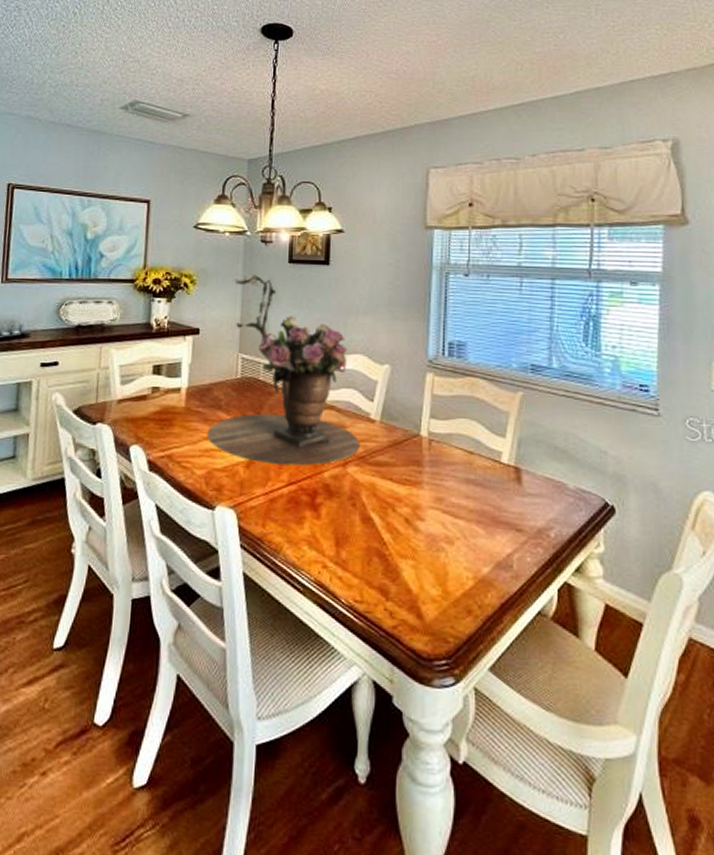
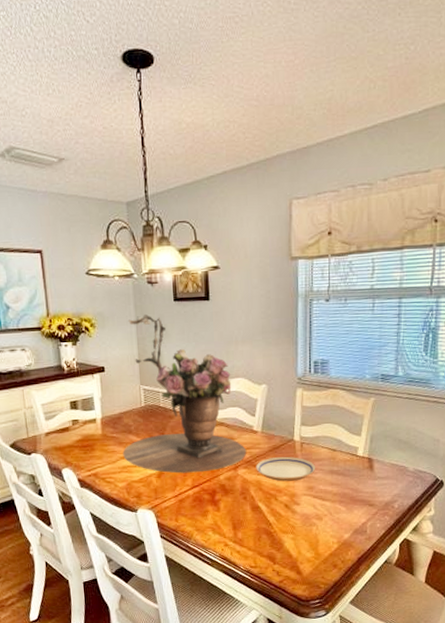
plate: none [370,454,447,488] -> present [256,456,316,482]

